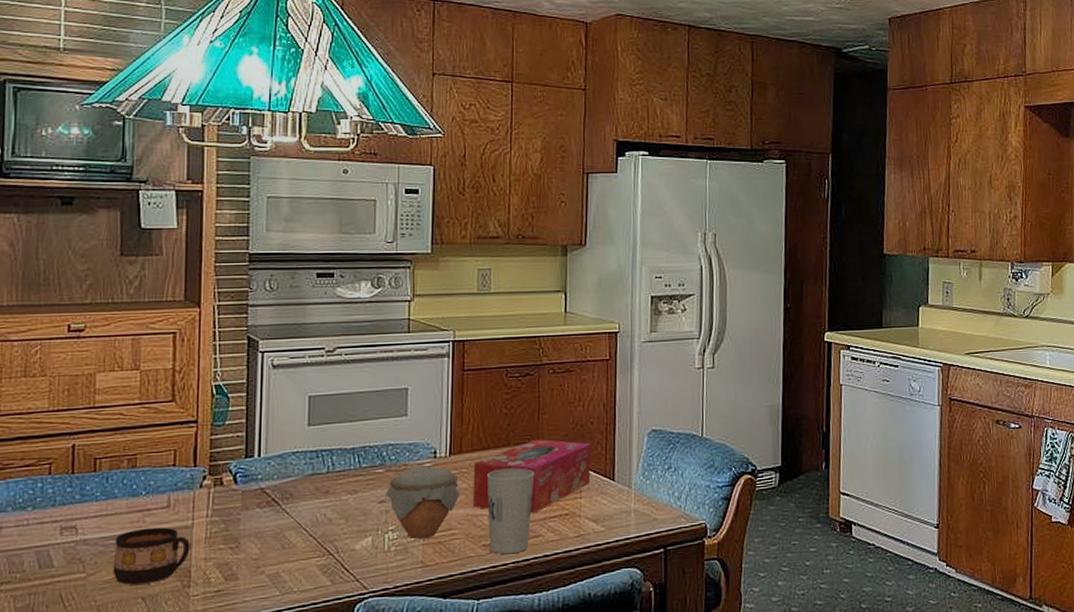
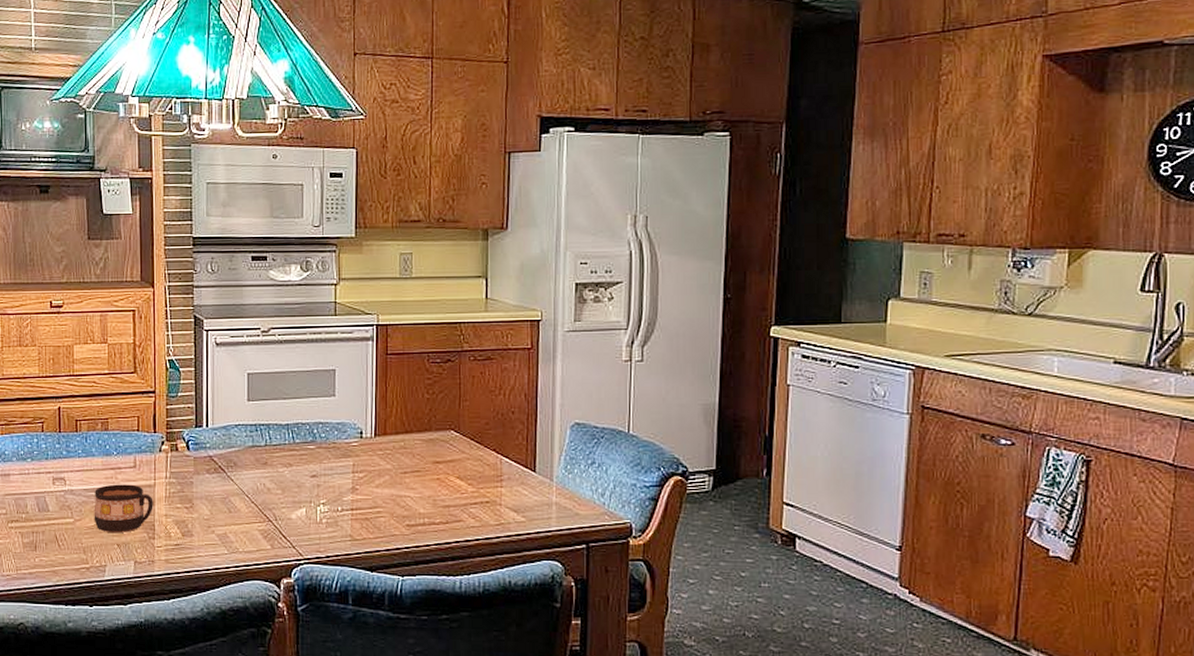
jar: present [384,465,460,539] -> none [316,445,385,514]
tissue box: present [472,439,591,513] -> none [396,425,511,498]
cup: present [486,468,535,555] -> none [409,452,456,536]

